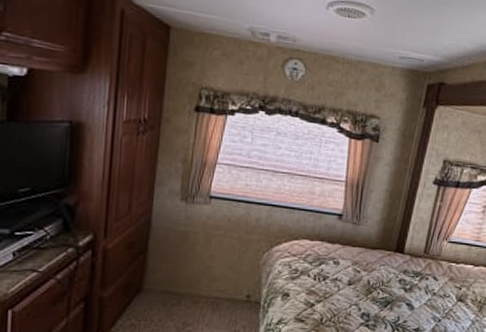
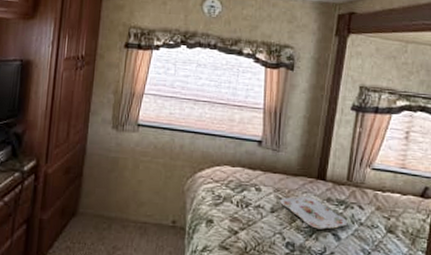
serving tray: none [358,268,422,300] -> present [280,195,348,230]

